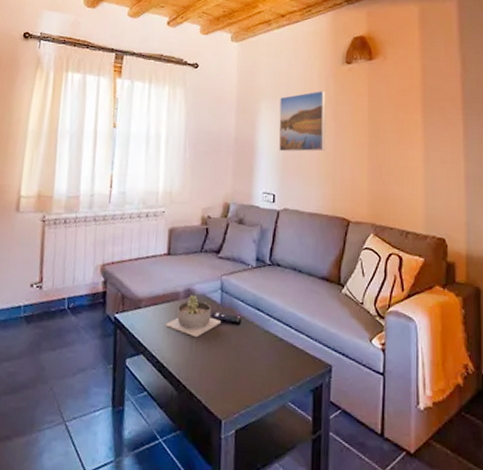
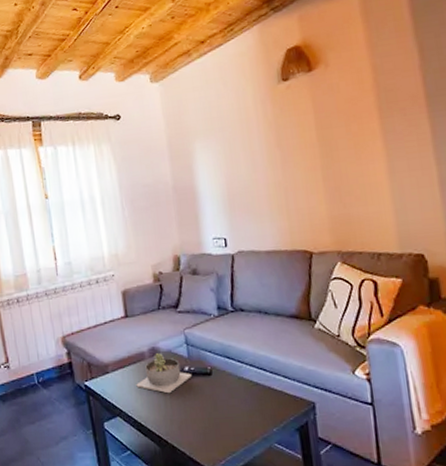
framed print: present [278,91,326,152] -> none [214,117,275,192]

